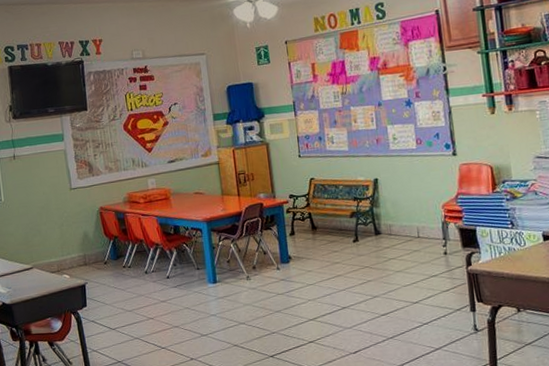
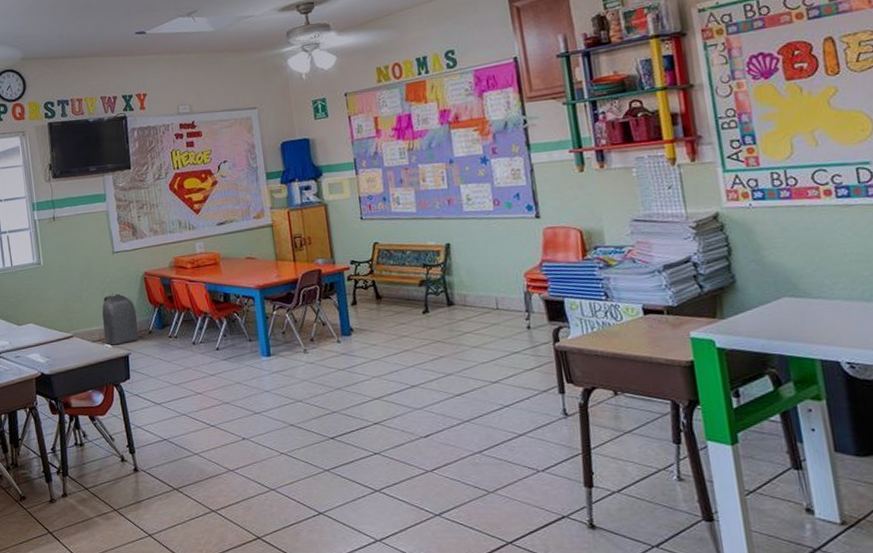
backpack: none [60,226,96,276] -> present [102,293,140,345]

